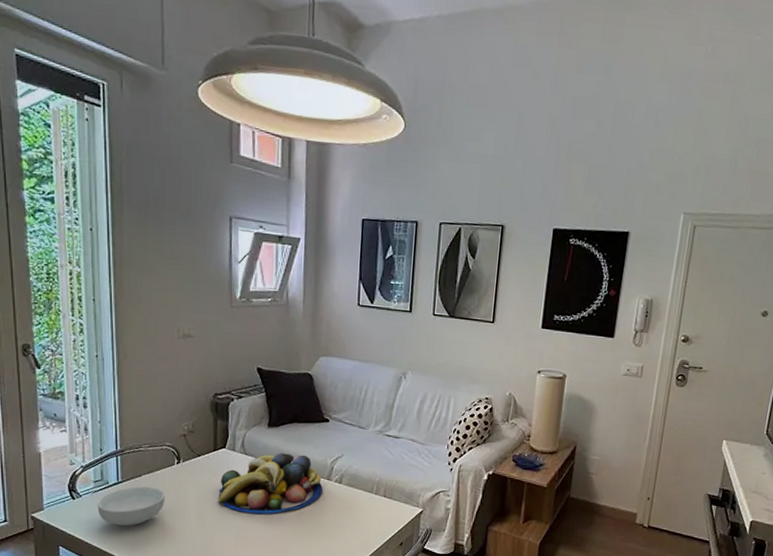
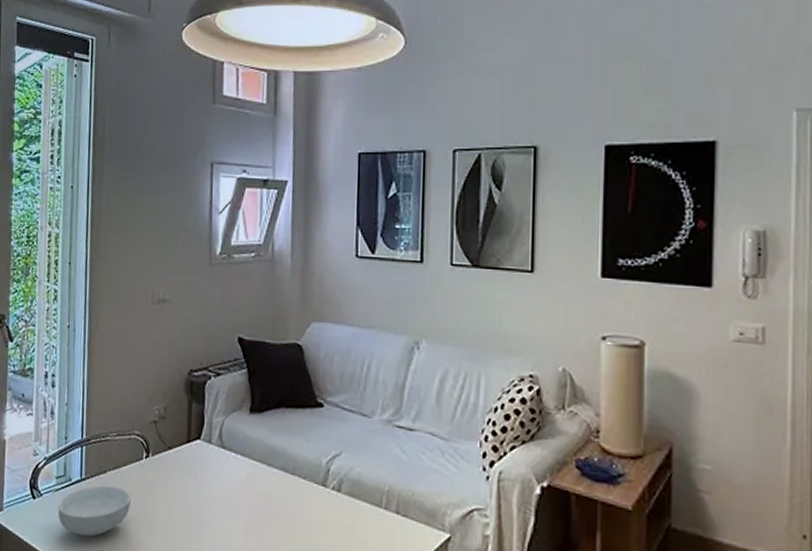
fruit bowl: present [217,453,324,515] -> none [189,447,318,531]

